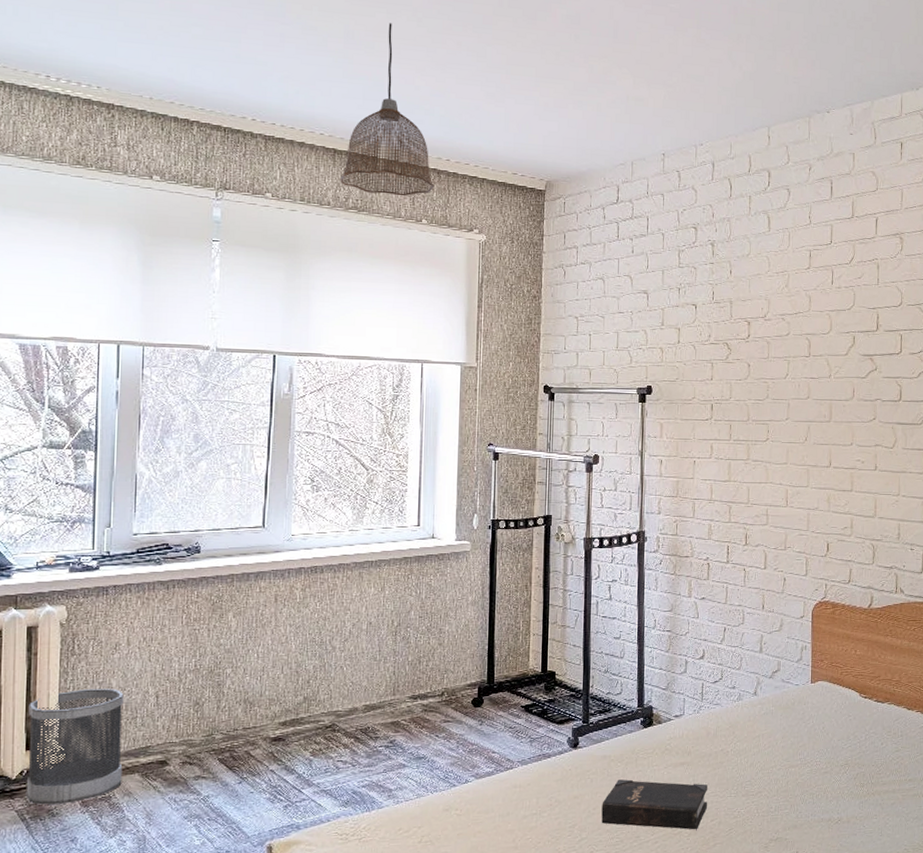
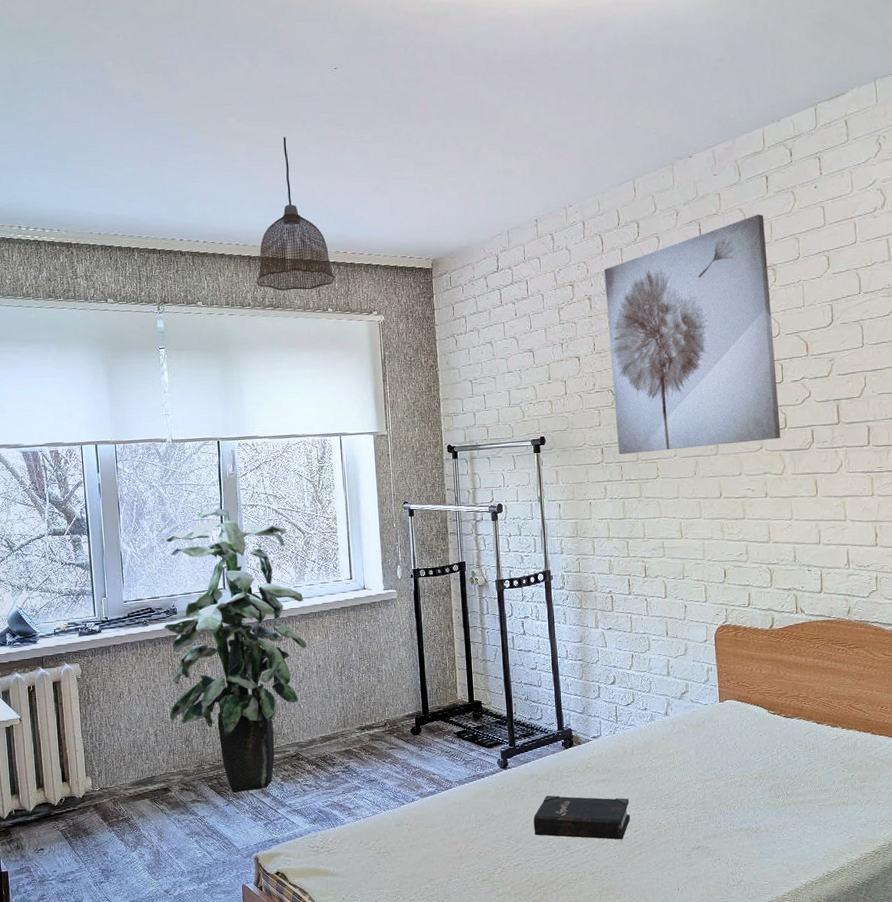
wastebasket: present [26,688,124,805] -> none [60,730,137,826]
indoor plant: none [178,431,360,768] -> present [163,507,307,793]
wall art: none [728,180,896,413] -> present [604,214,781,454]

